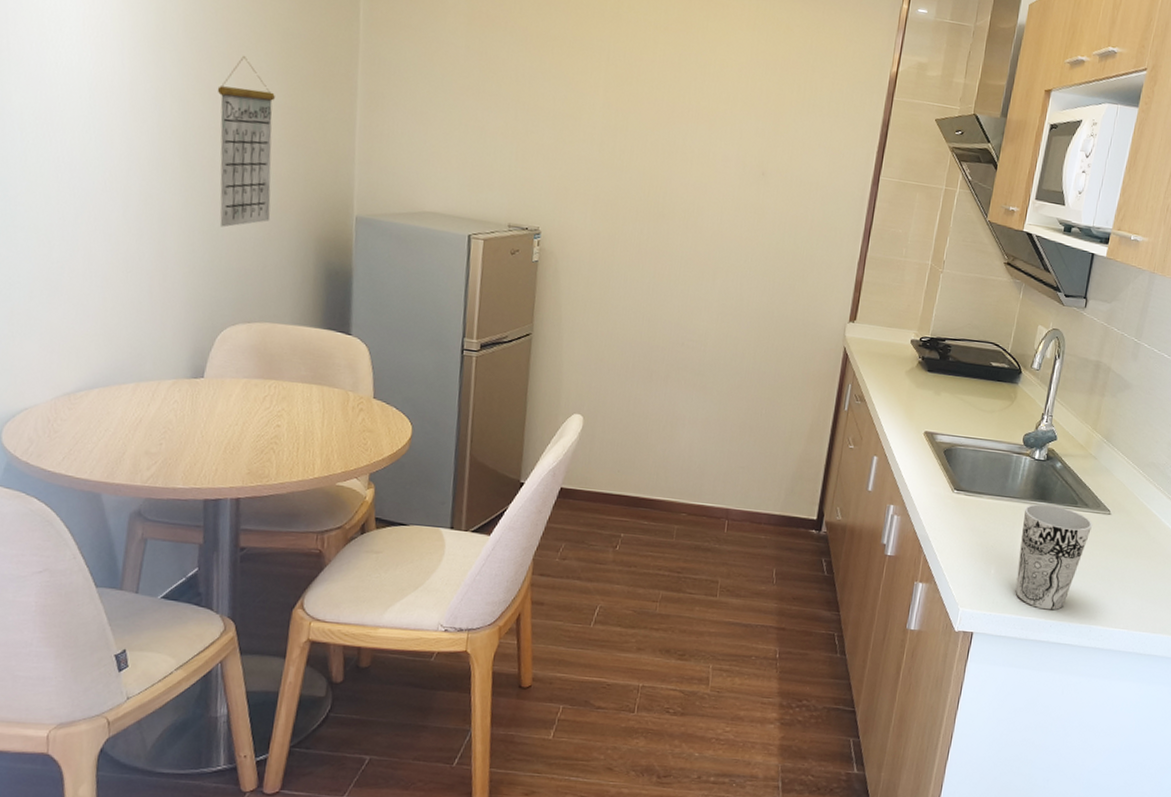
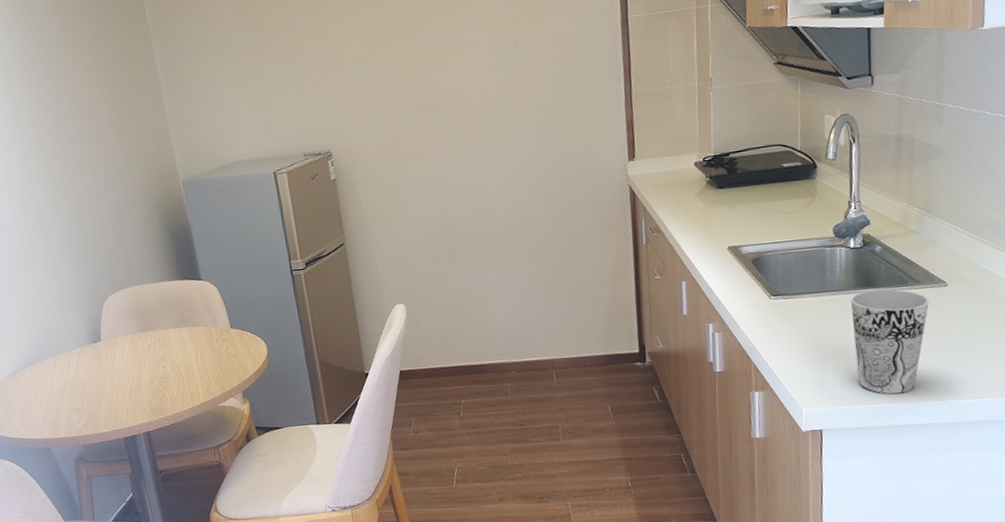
calendar: present [217,55,275,228] -> none [56,74,119,217]

